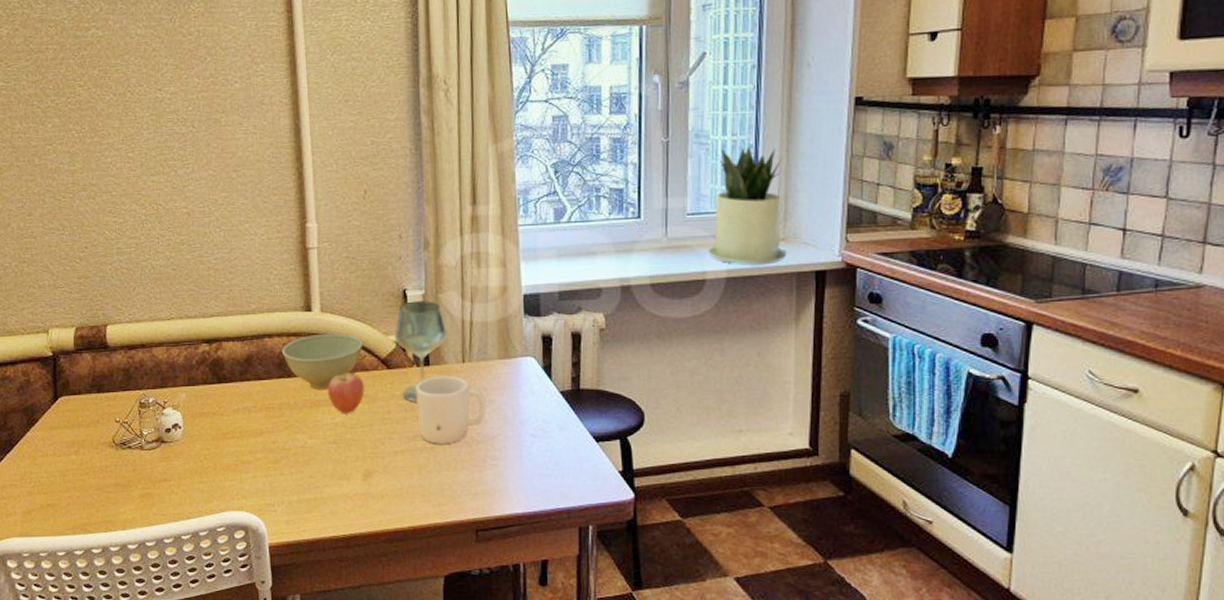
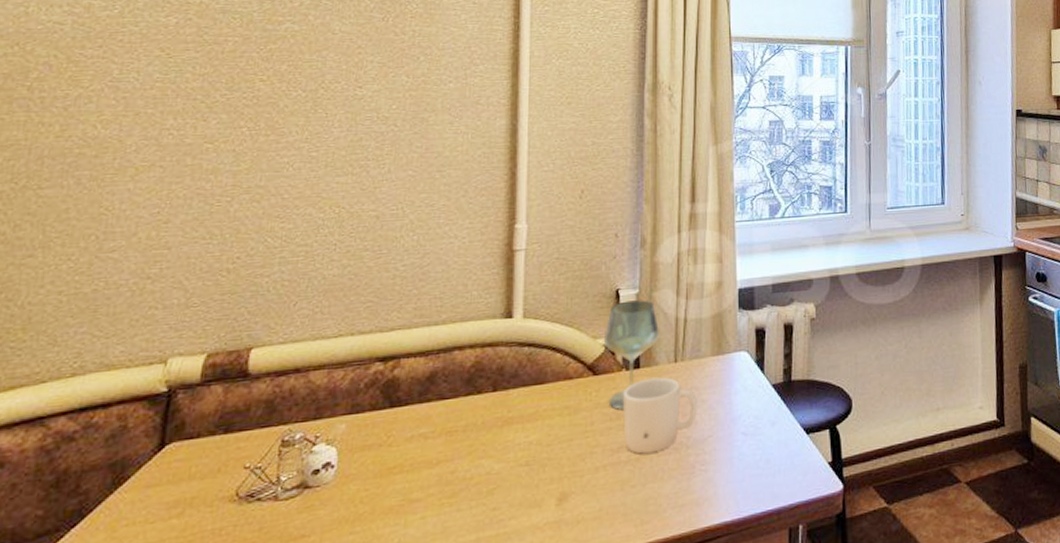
bowl: present [281,333,363,390] -> none [472,340,569,406]
fruit: present [327,367,365,413] -> none [523,377,566,430]
planter: present [707,146,787,266] -> none [905,149,971,253]

